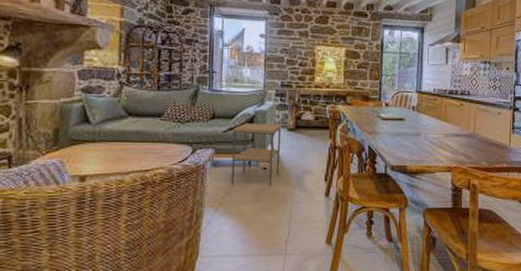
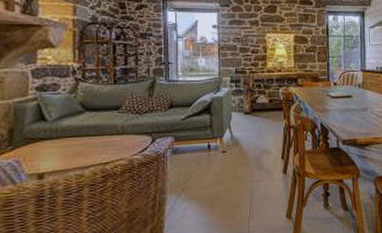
side table: present [230,123,282,186] -> none [191,109,239,169]

